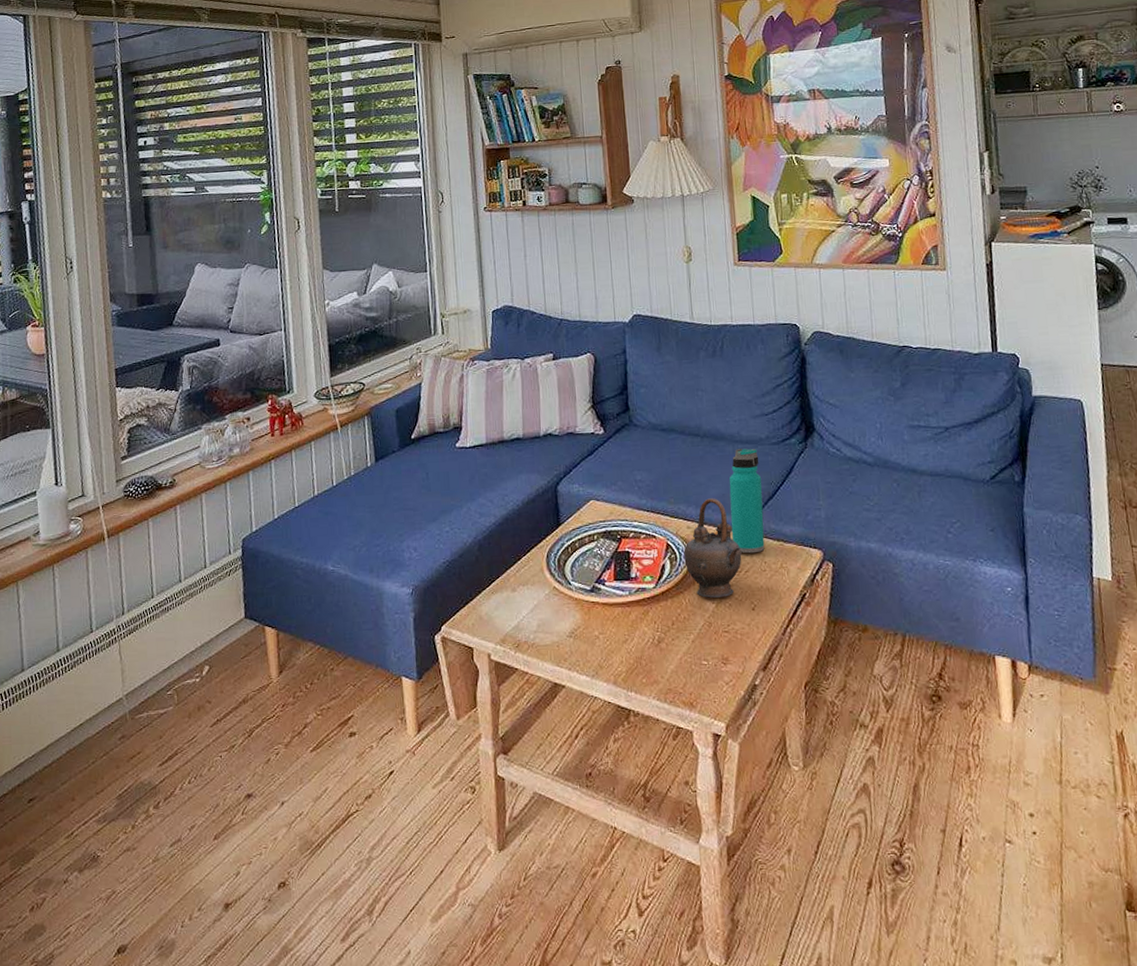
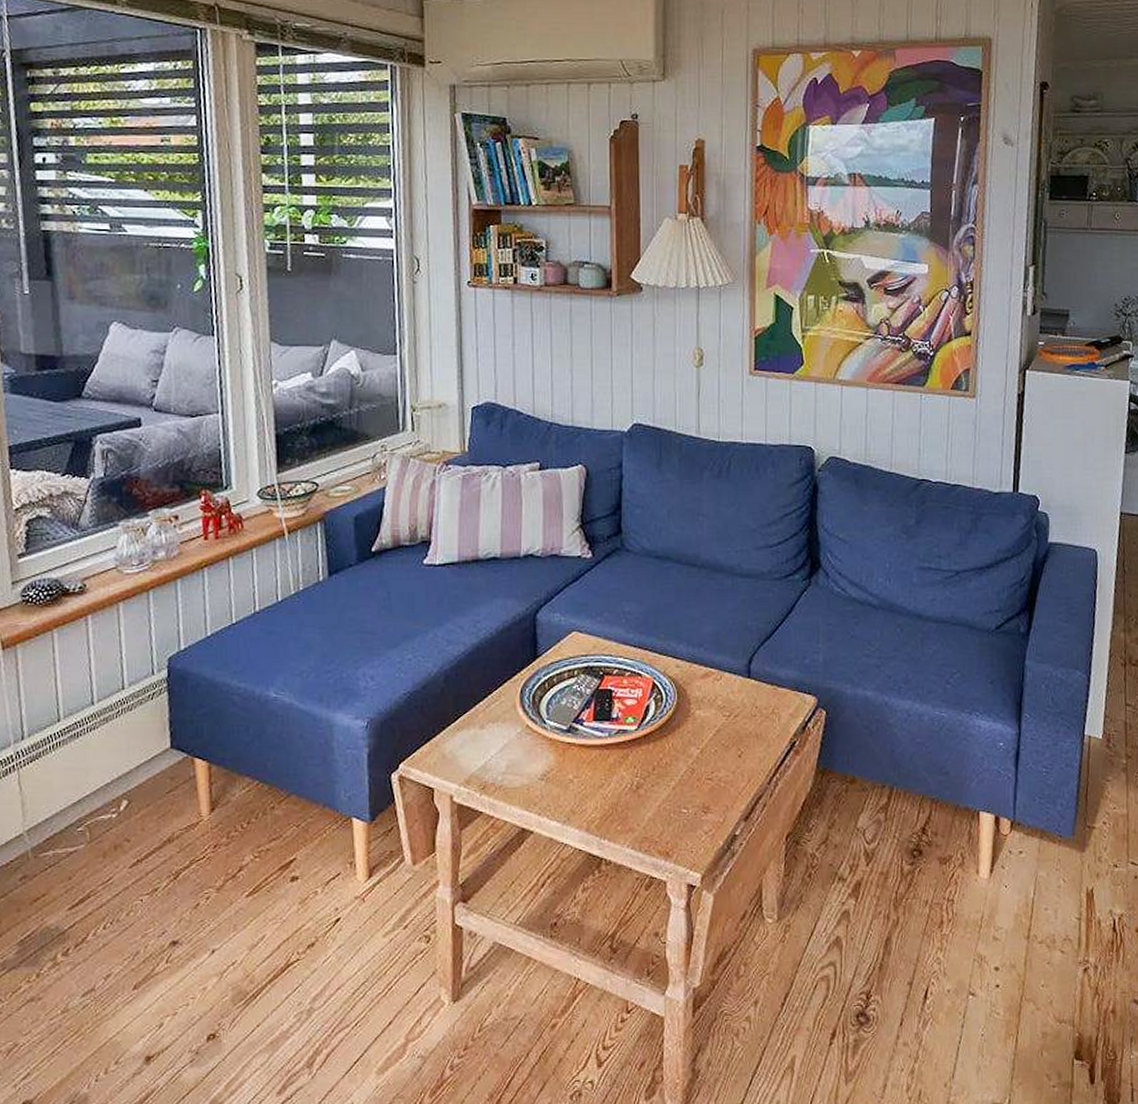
teapot: present [683,498,742,598] -> none [670,635,732,743]
water bottle: present [729,448,765,554] -> none [723,583,760,697]

